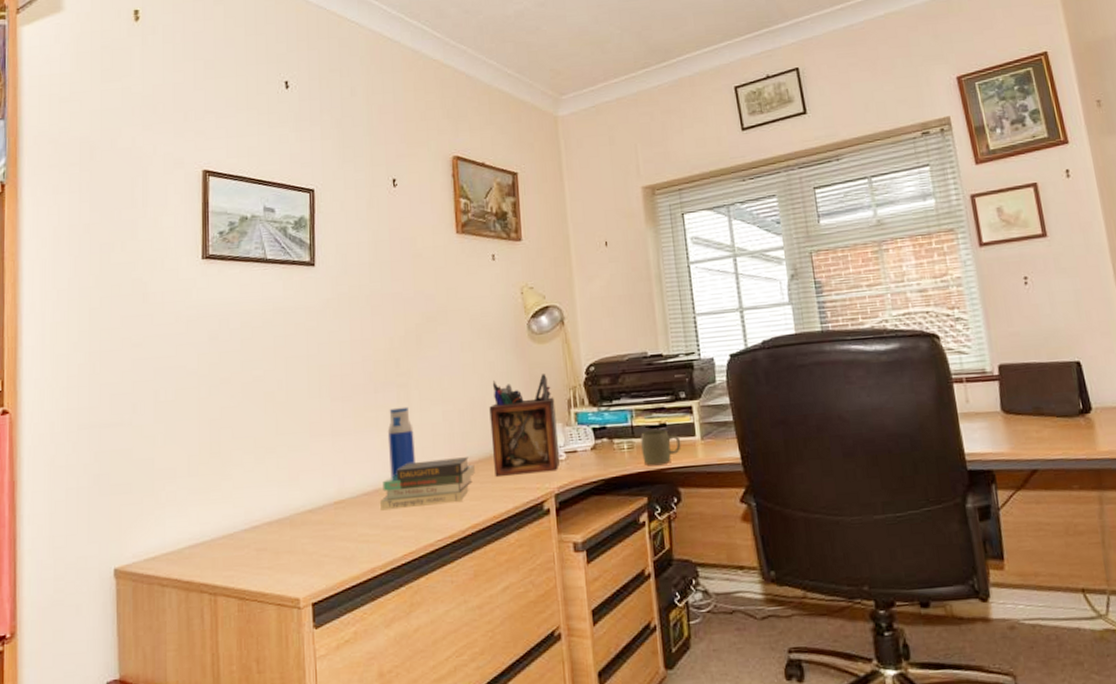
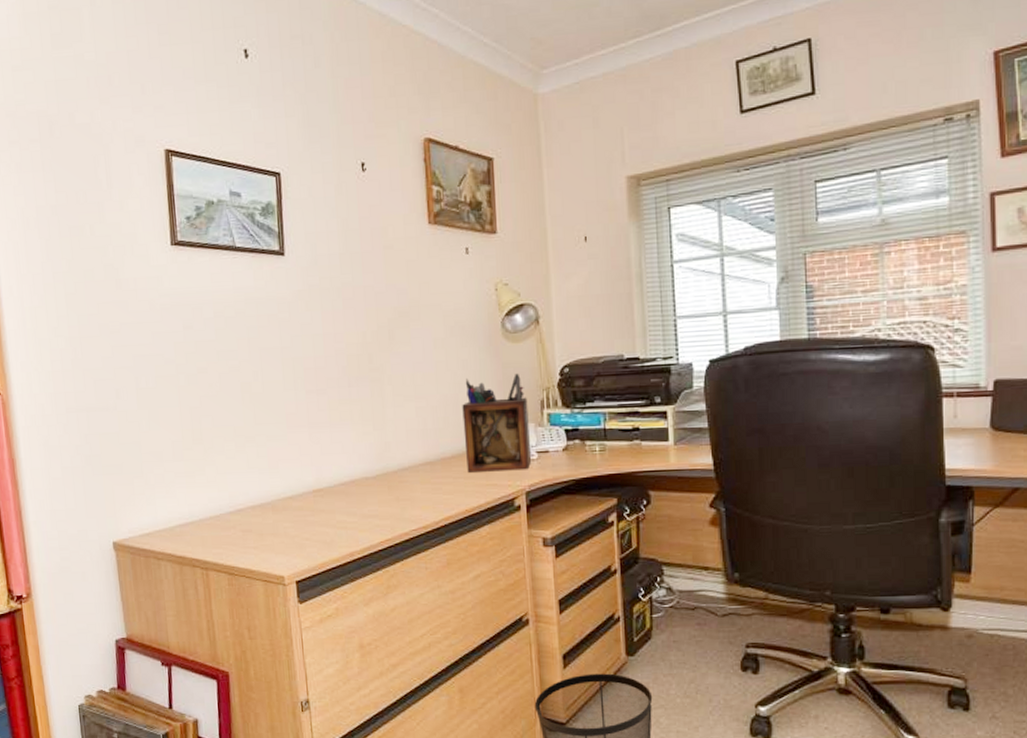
books: present [379,457,475,511] -> none [356,453,448,500]
water bottle: present [387,406,415,478] -> none [362,401,390,470]
mug: present [640,429,681,466] -> none [613,433,654,469]

